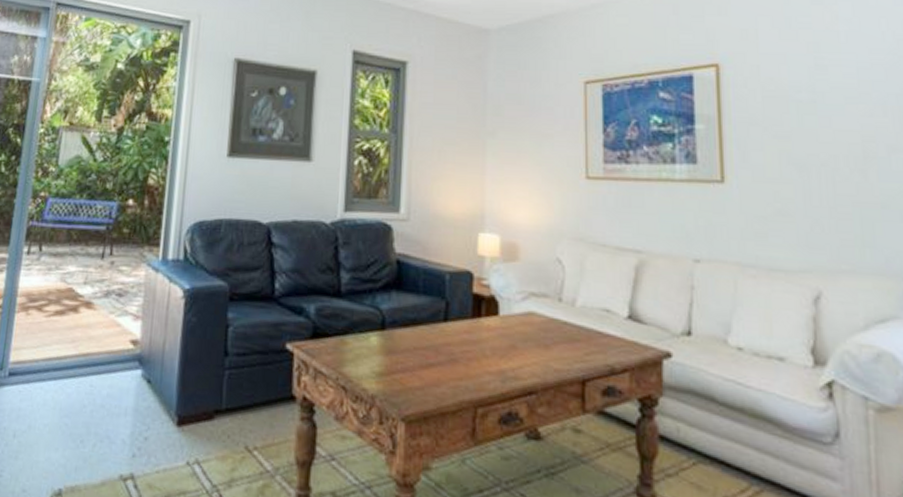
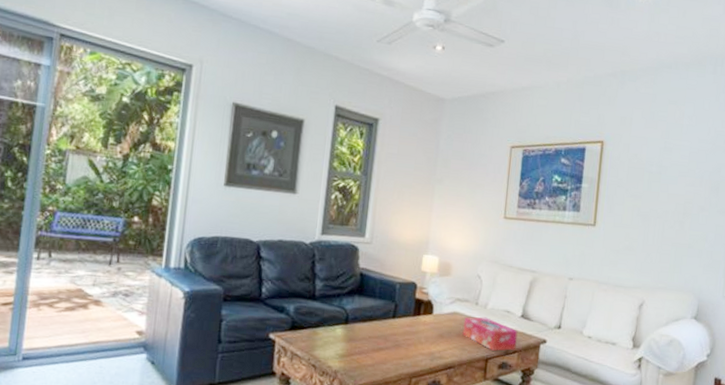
tissue box: none [544,318,626,369] -> present [463,317,518,351]

